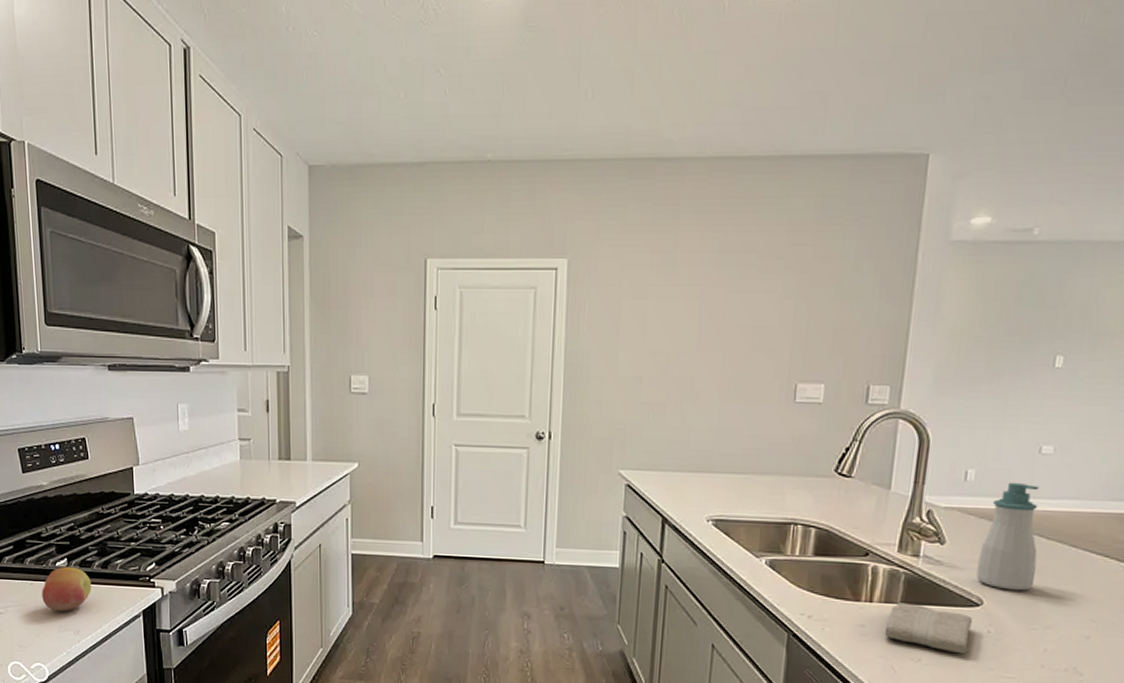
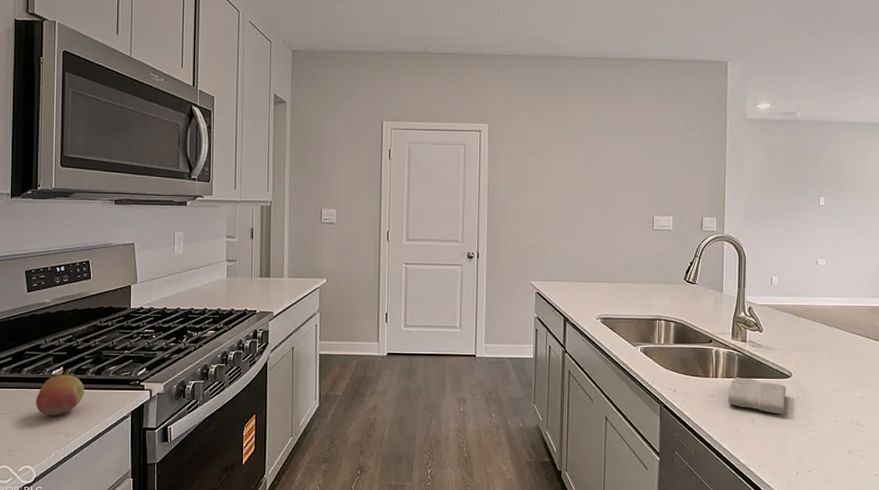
soap bottle: present [976,482,1039,591] -> none [785,285,824,365]

